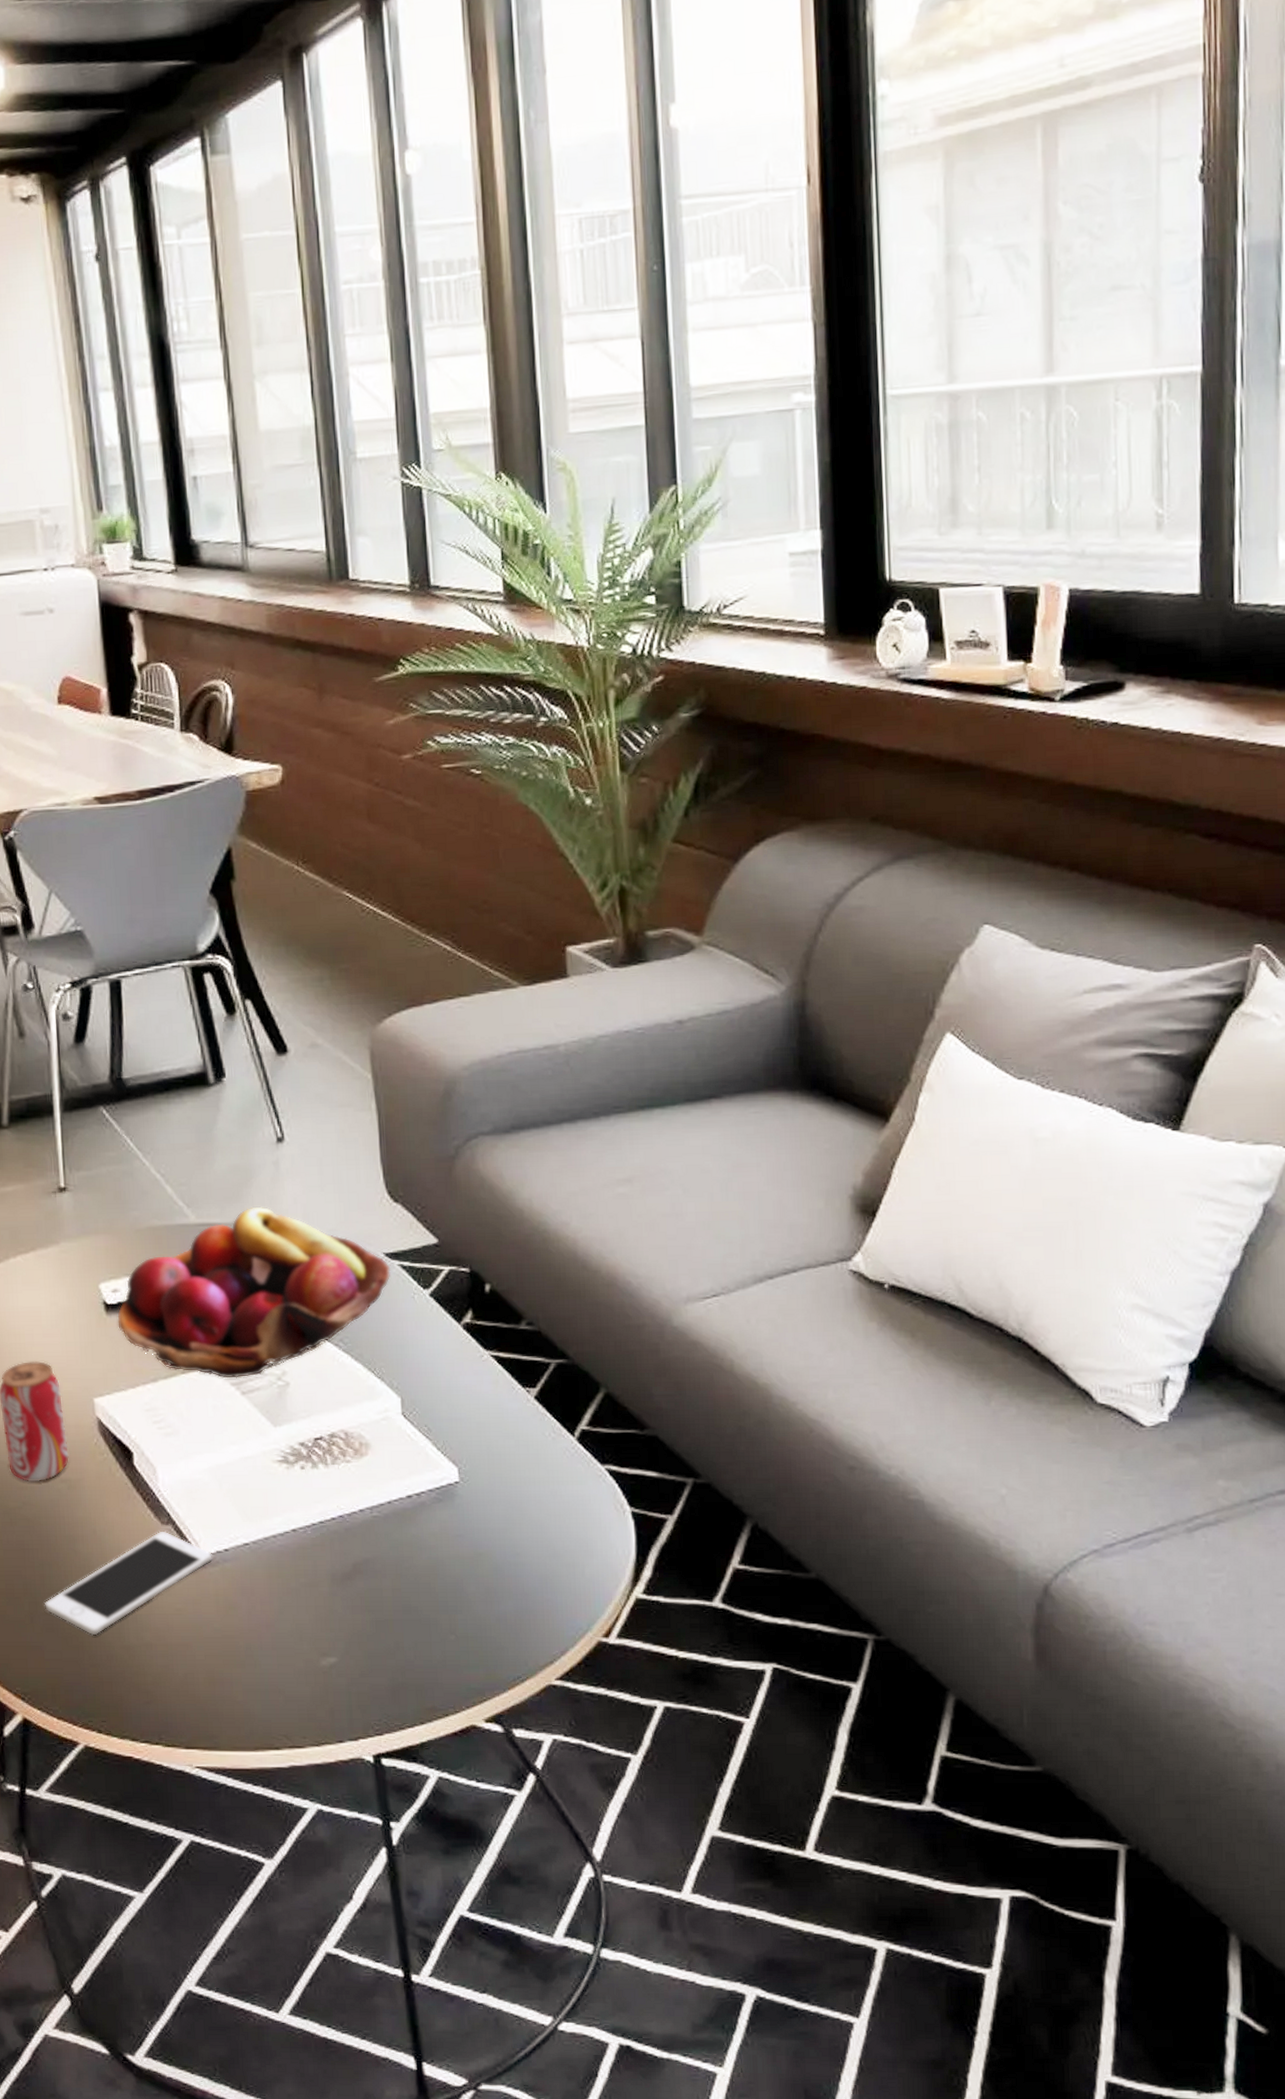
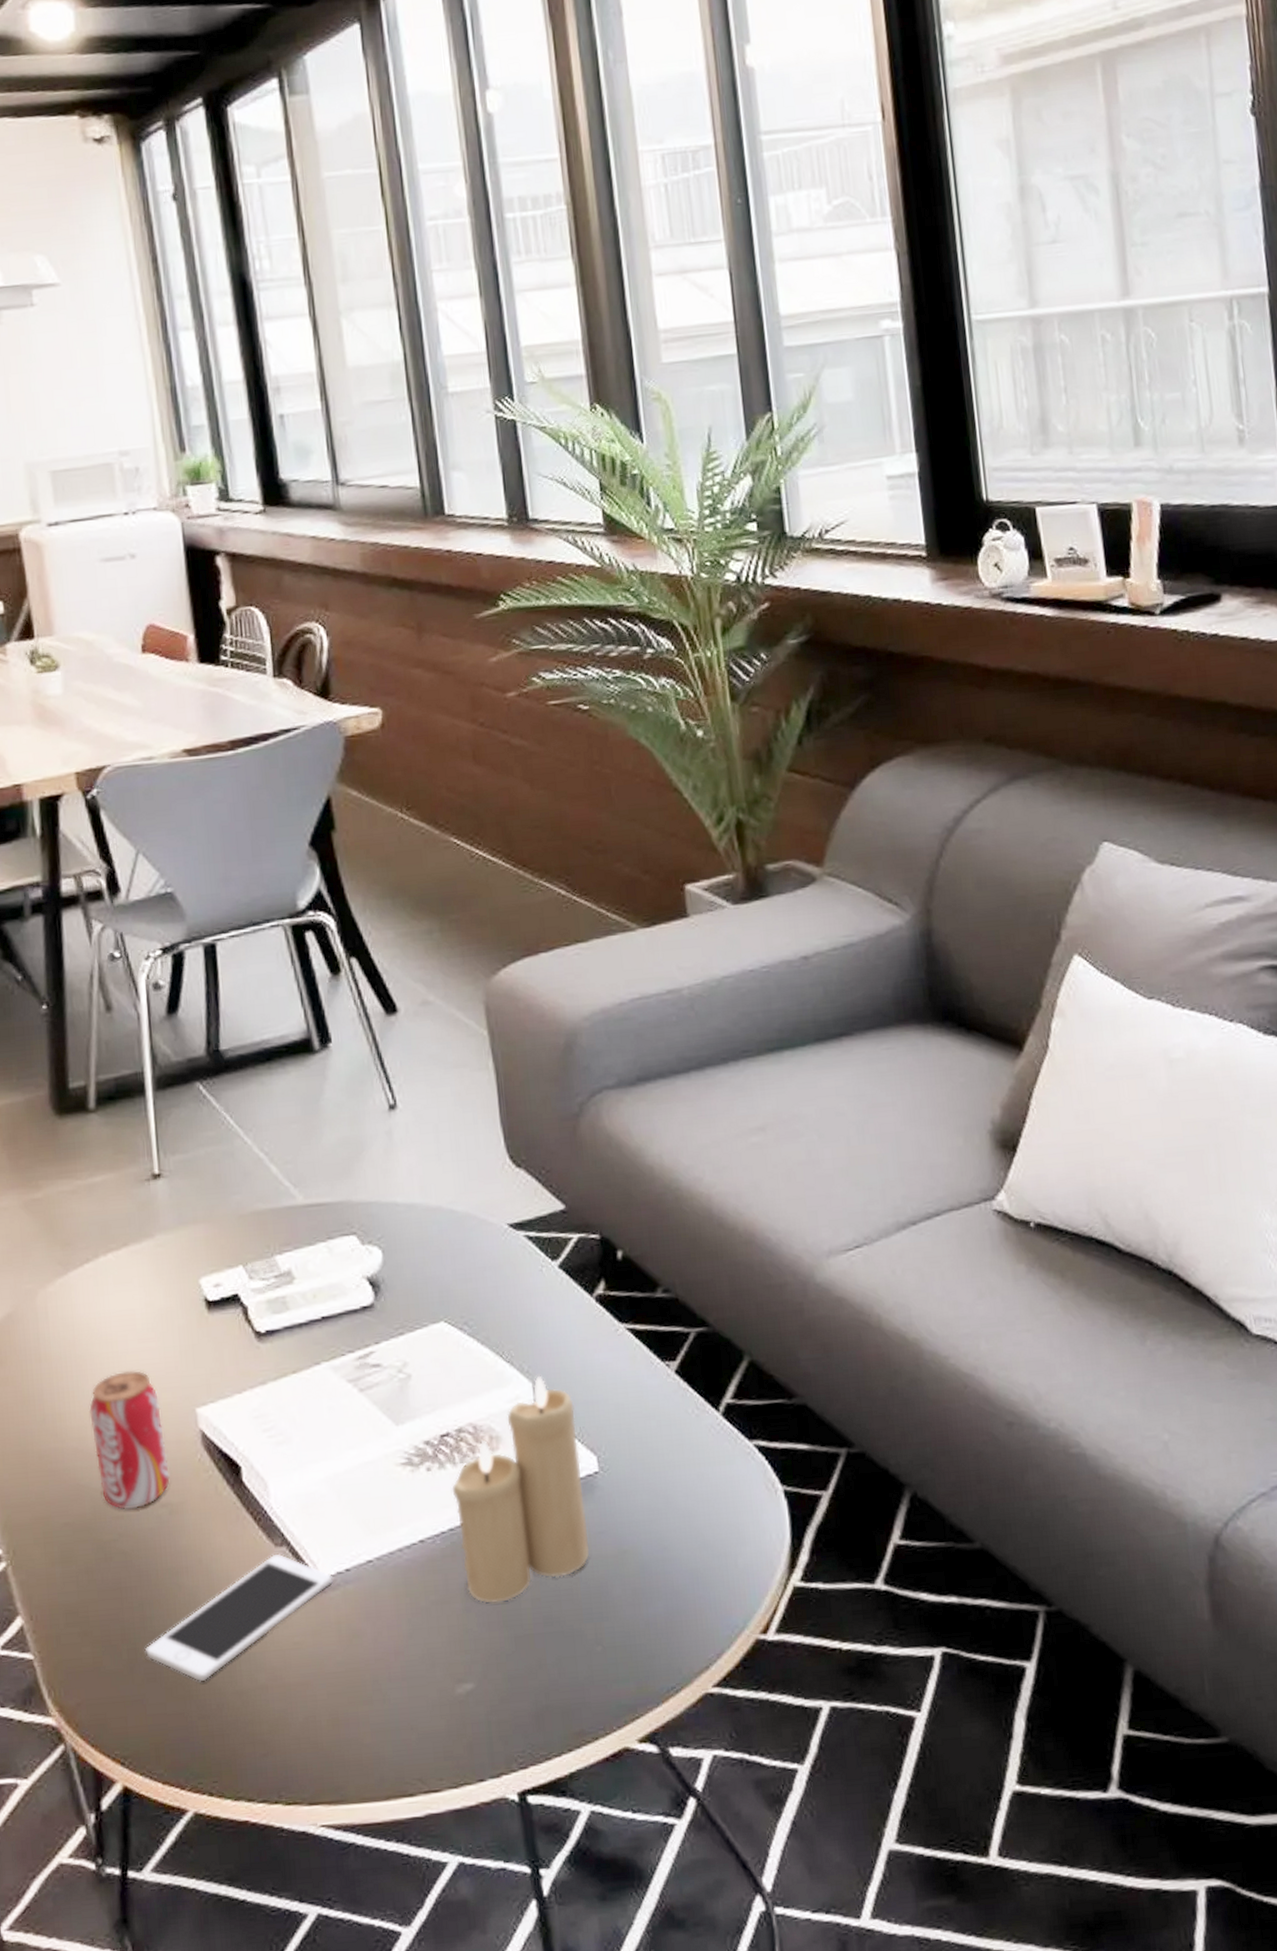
fruit basket: present [117,1206,391,1378] -> none [220,1181,516,1375]
candle: none [323,1392,448,1590] -> present [452,1375,590,1603]

